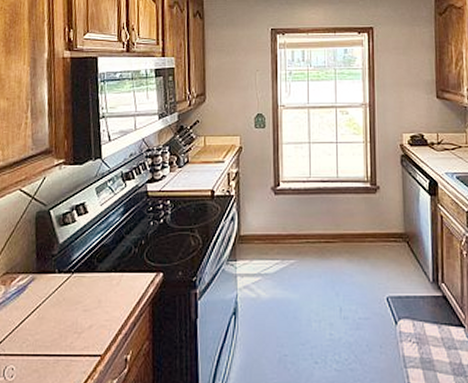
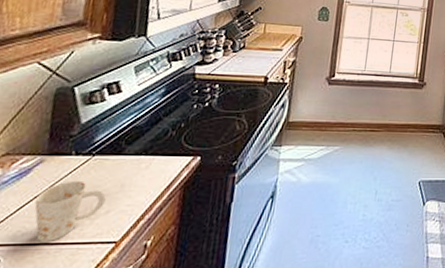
mug: none [33,296,88,354] -> present [34,180,107,243]

